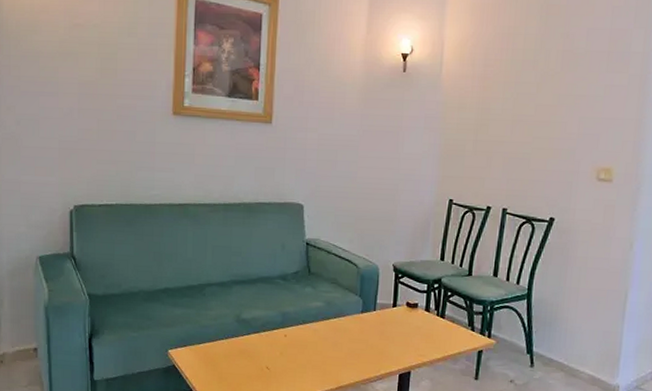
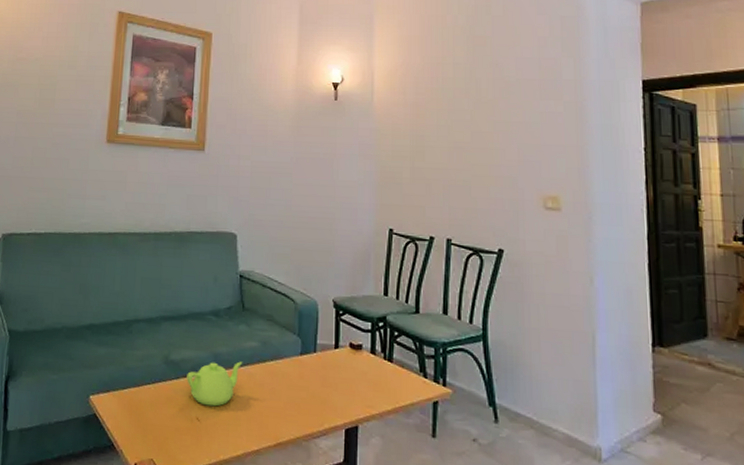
teapot: none [257,319,309,358] -> present [187,361,243,407]

